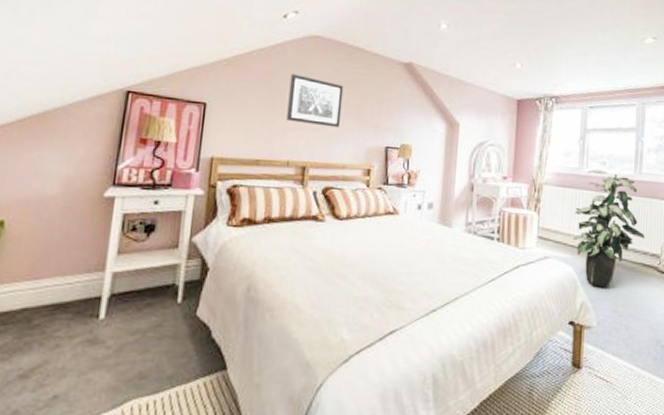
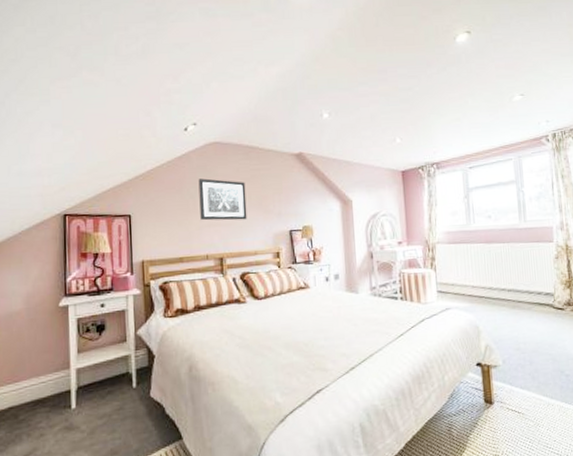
indoor plant: present [573,169,645,288] -> none [468,223,537,330]

